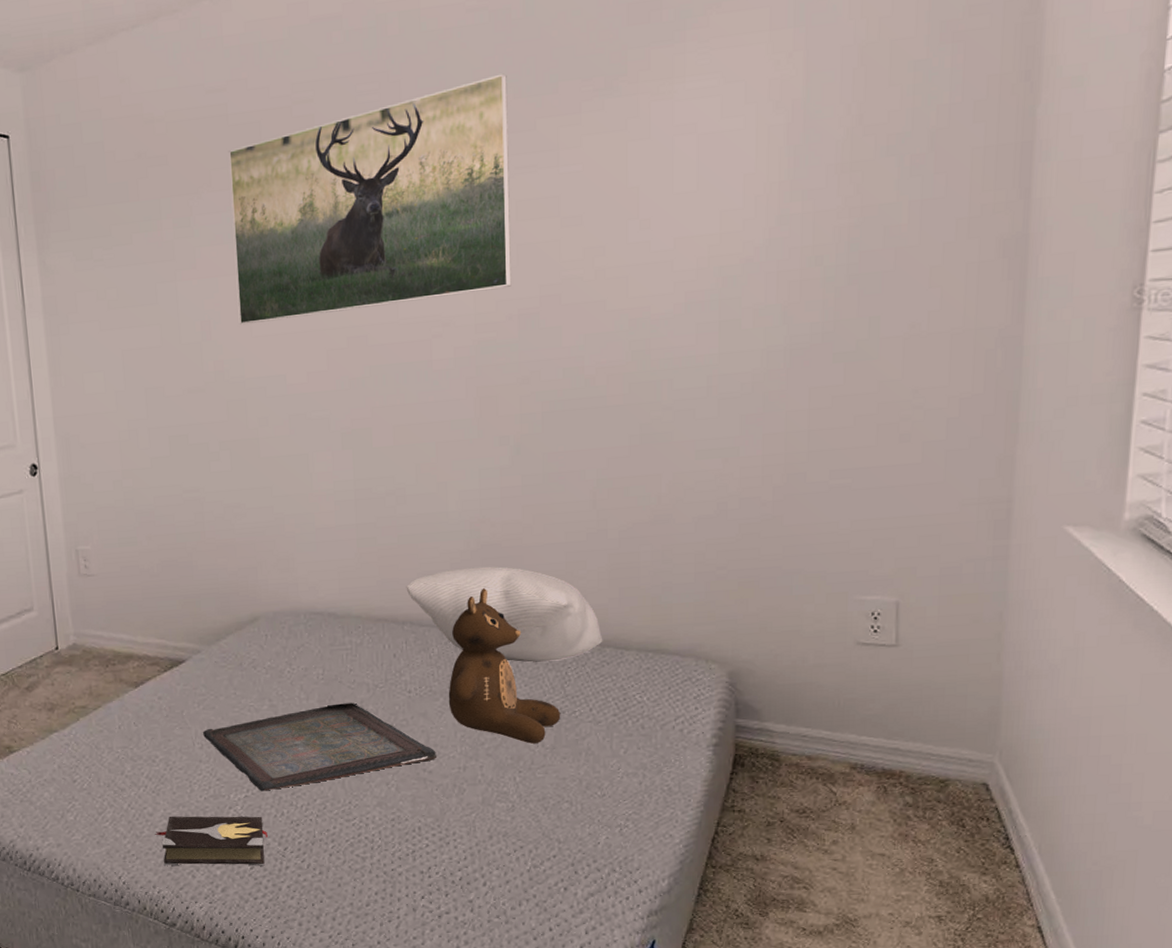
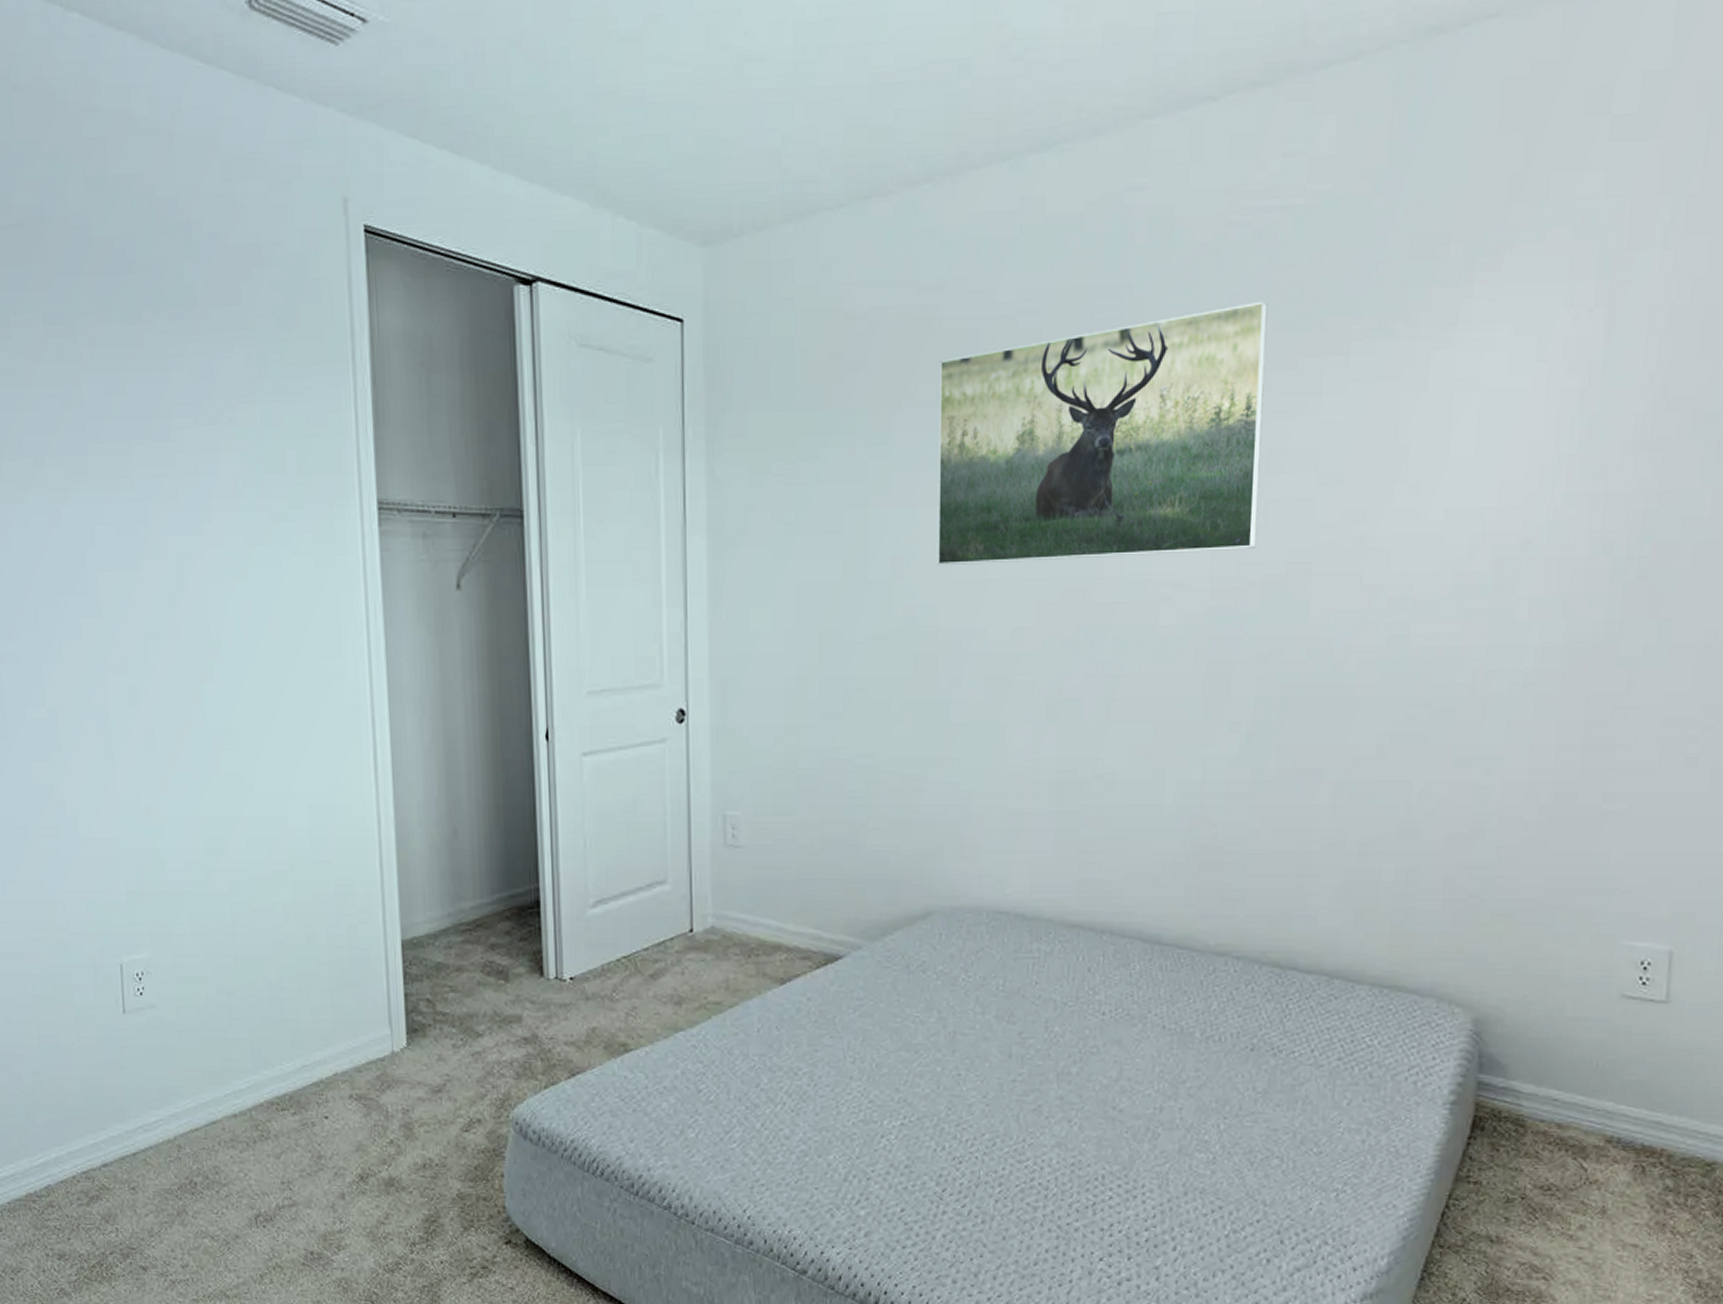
hardback book: present [155,816,268,867] -> none [790,1141,924,1209]
serving tray: present [203,703,438,792] -> none [857,1022,1131,1120]
pillow: present [406,566,603,663] -> none [1108,873,1332,990]
teddy bear: present [448,588,561,744] -> none [1147,899,1278,1086]

